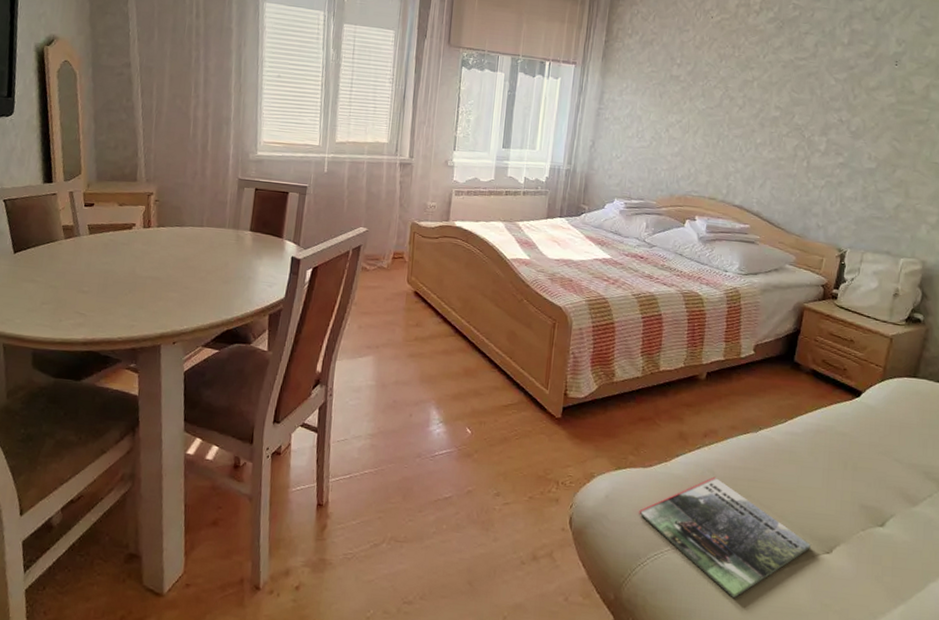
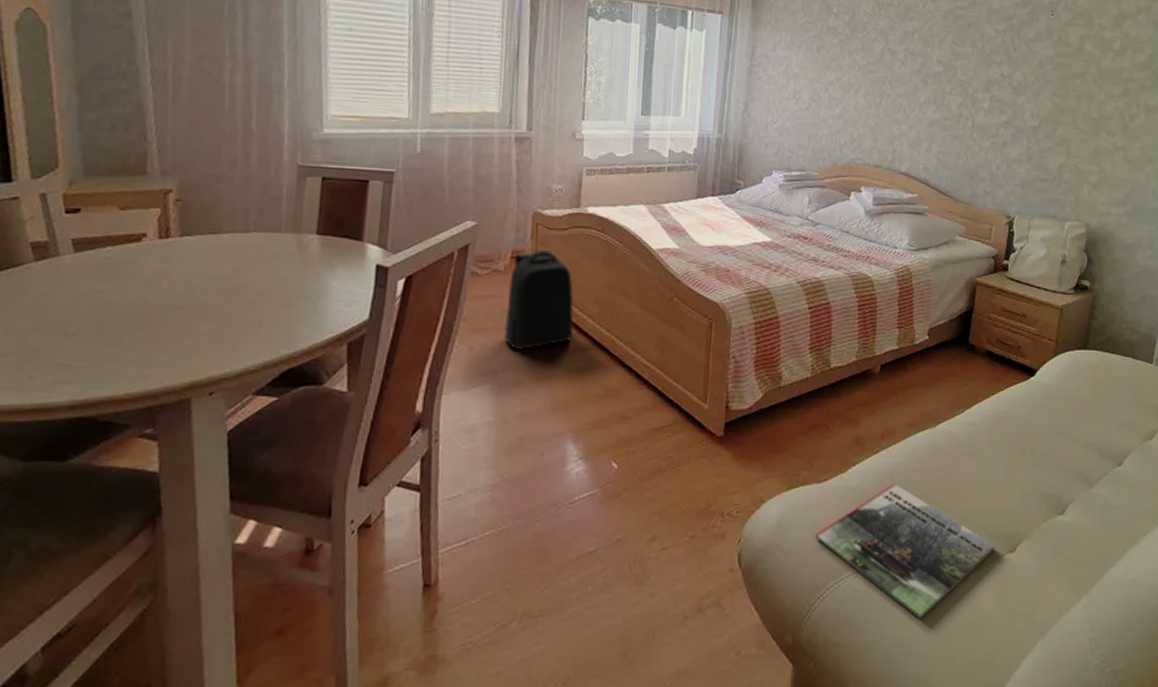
backpack: none [385,253,441,332] -> present [504,250,574,350]

